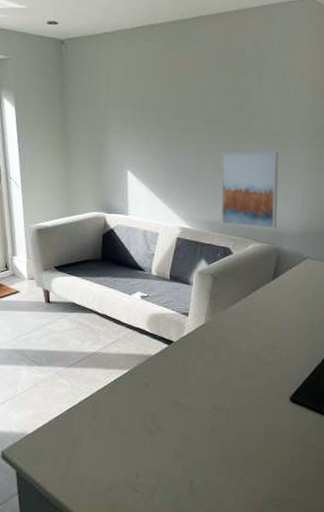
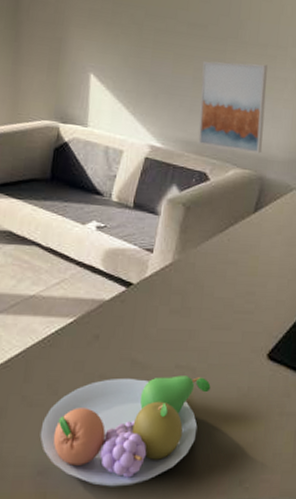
fruit bowl: none [108,415,243,502] -> present [40,375,211,487]

